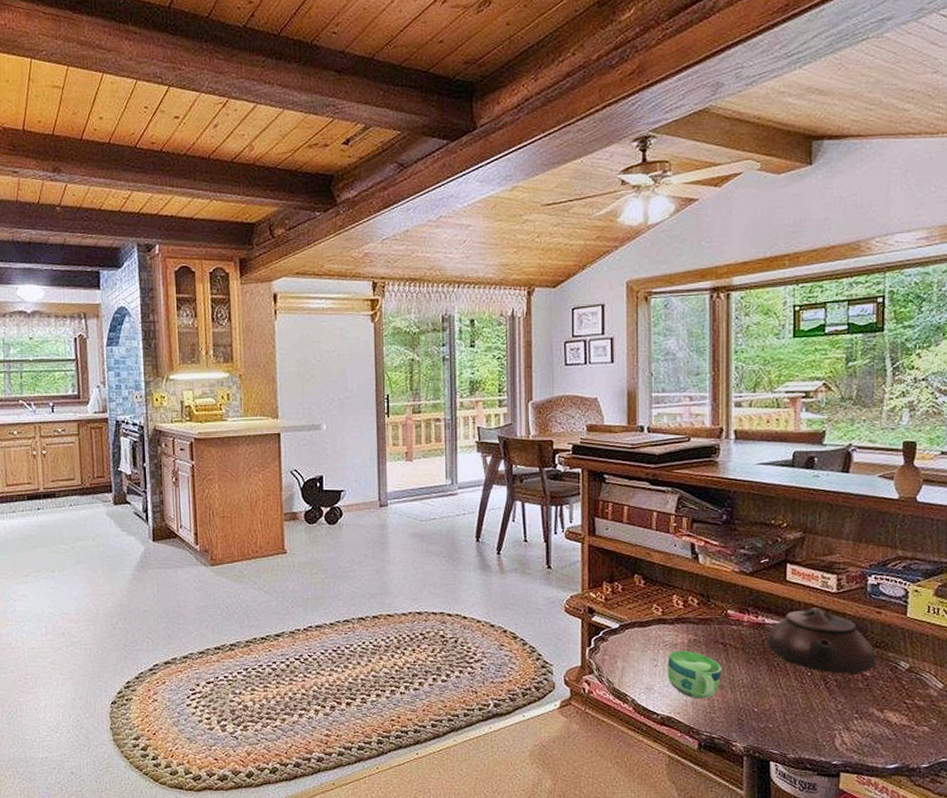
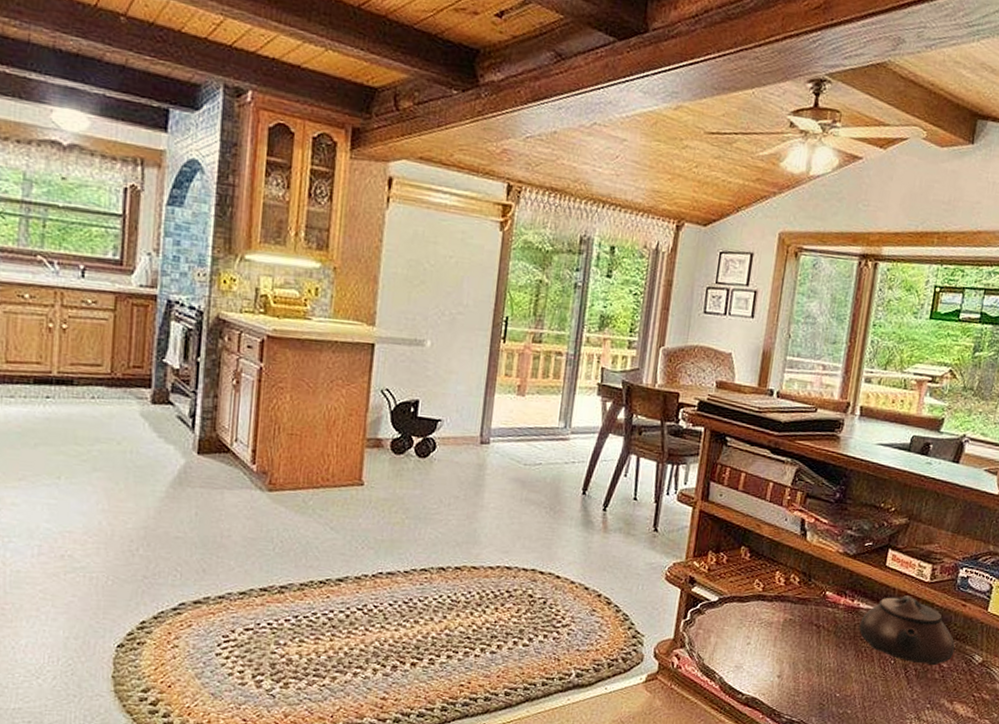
cup: present [667,650,722,698] -> none [758,629,813,681]

